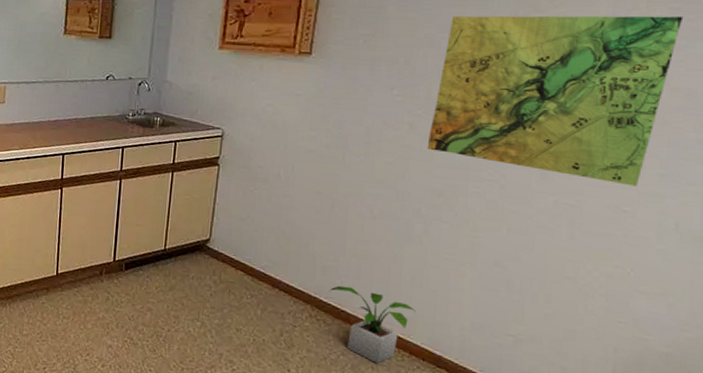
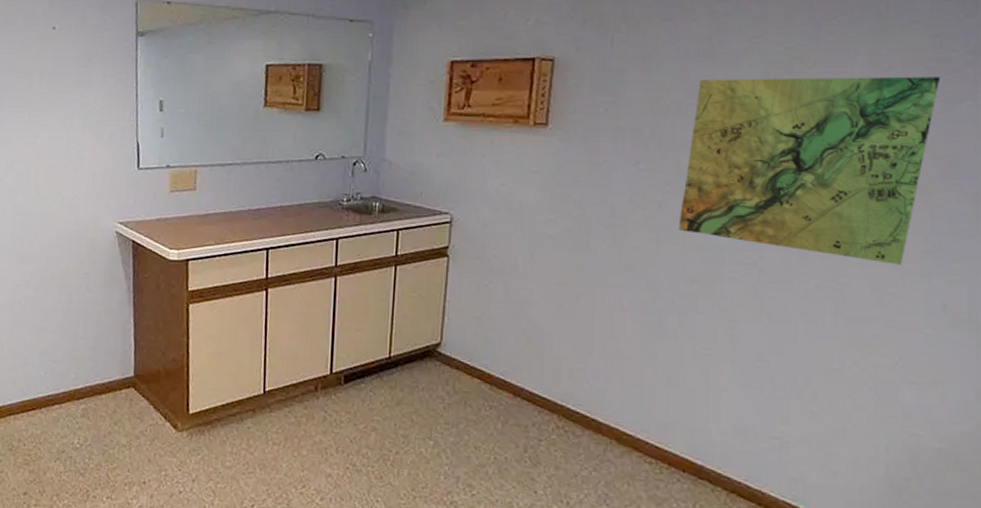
potted plant: present [328,285,416,364] -> none [576,390,674,478]

